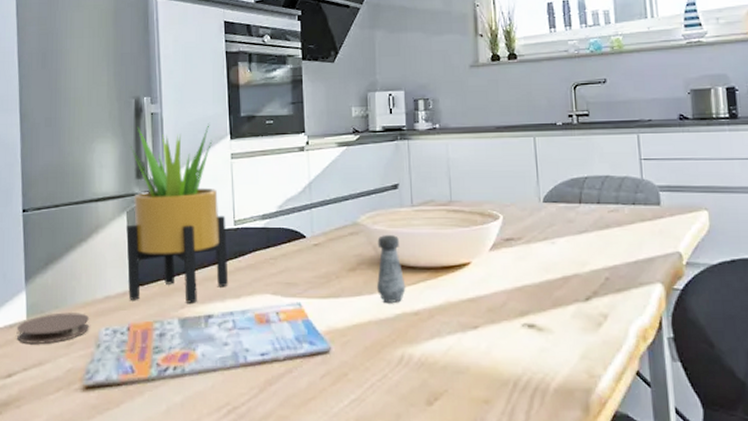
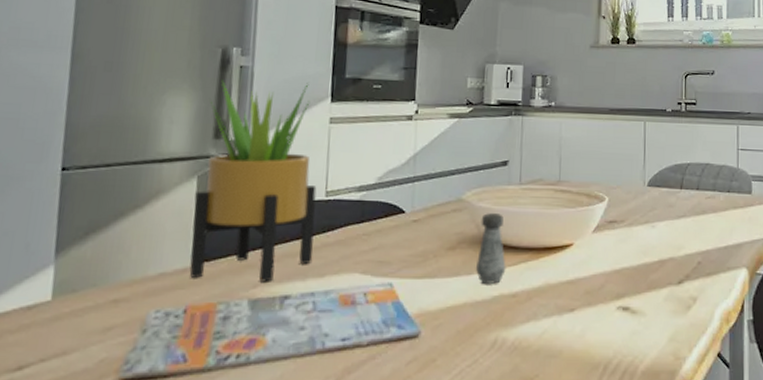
coaster: present [16,312,90,344] -> none [36,291,136,329]

